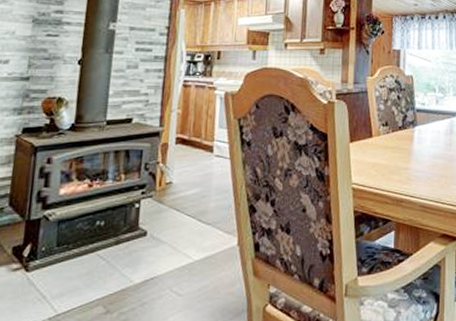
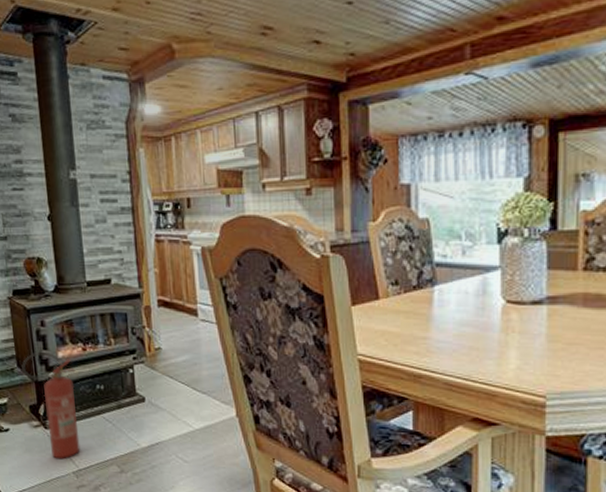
fire extinguisher: none [12,189,76,304] -> present [21,351,80,458]

